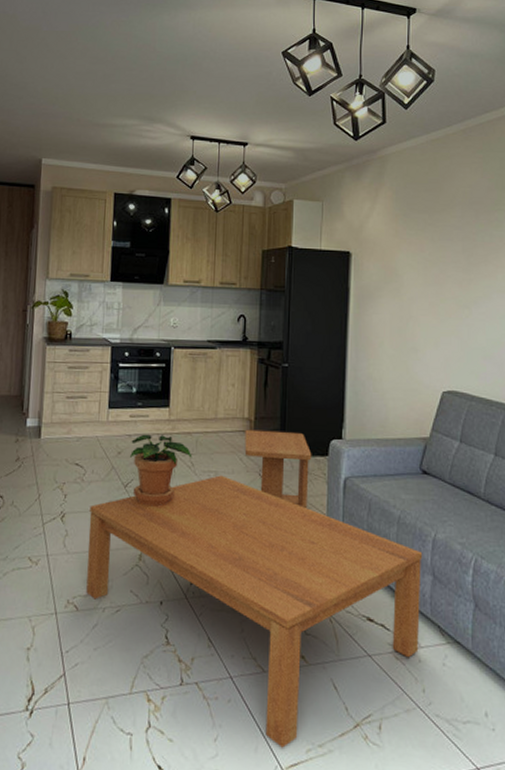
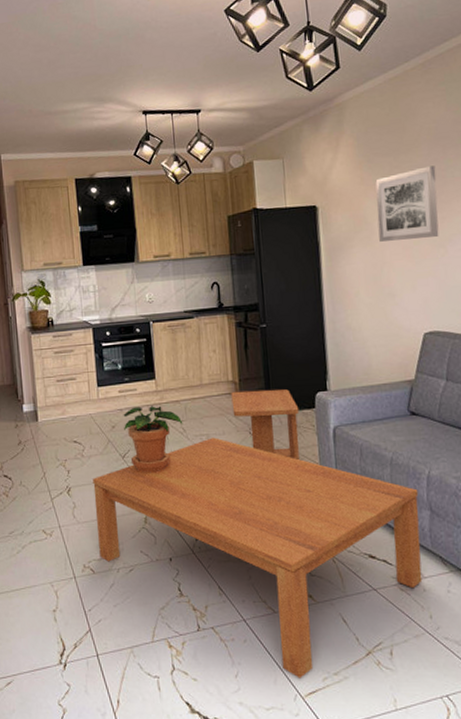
wall art: none [408,228,467,297] -> present [375,165,439,242]

